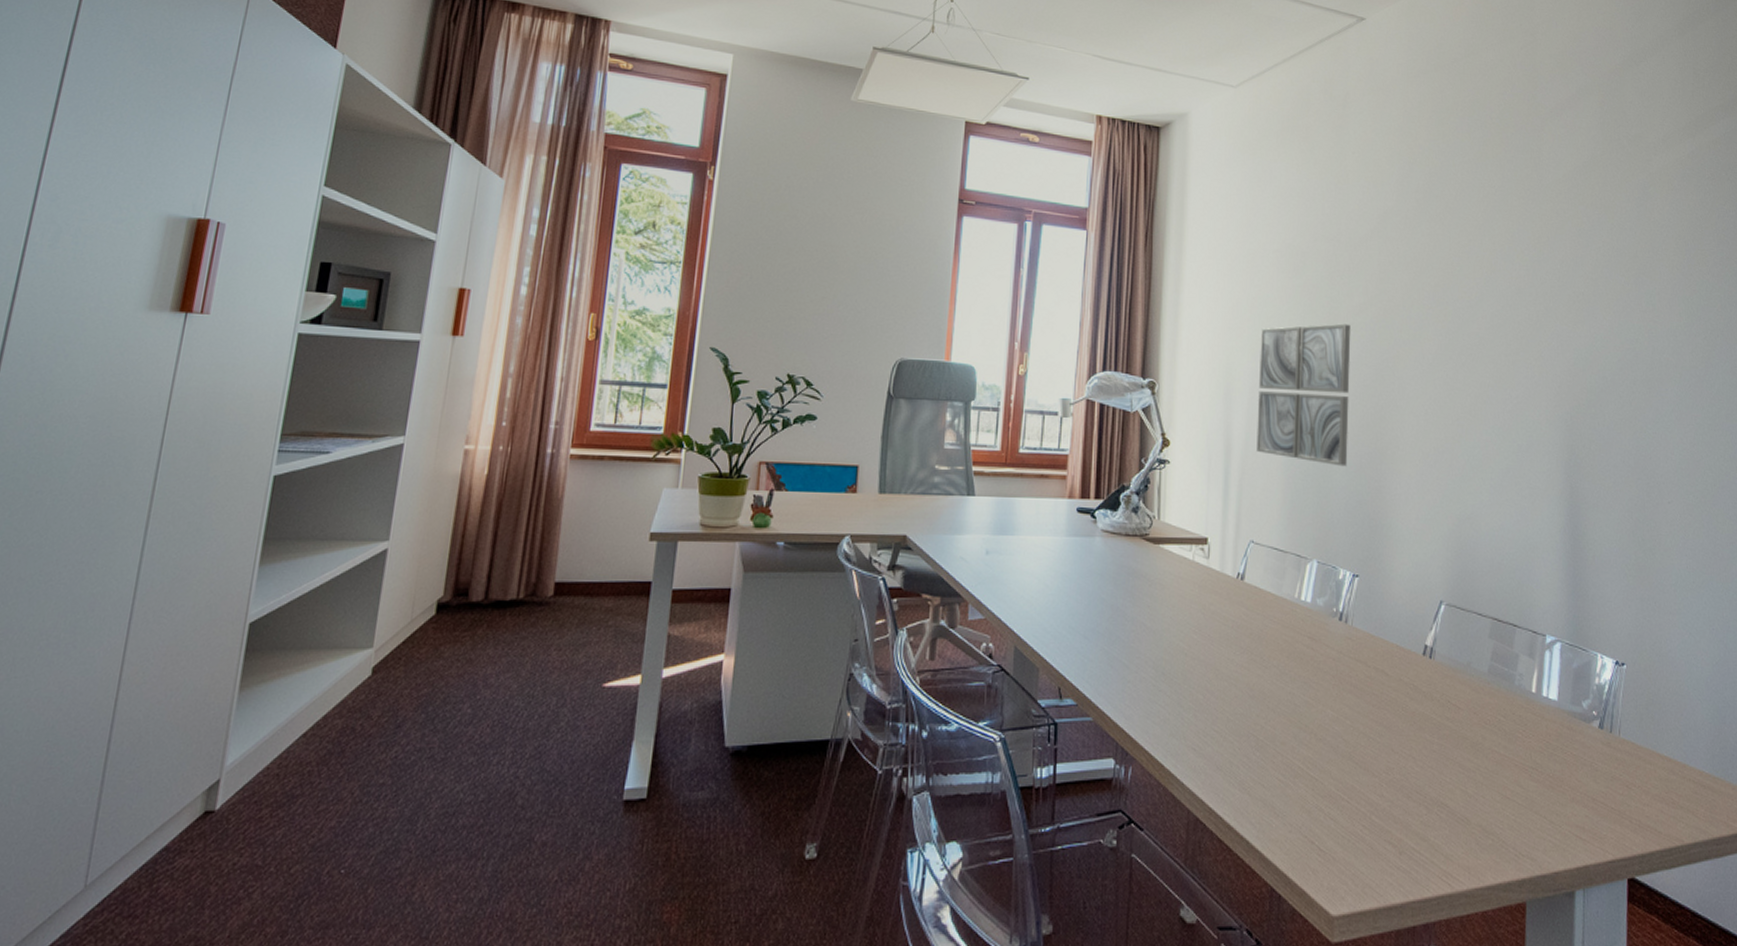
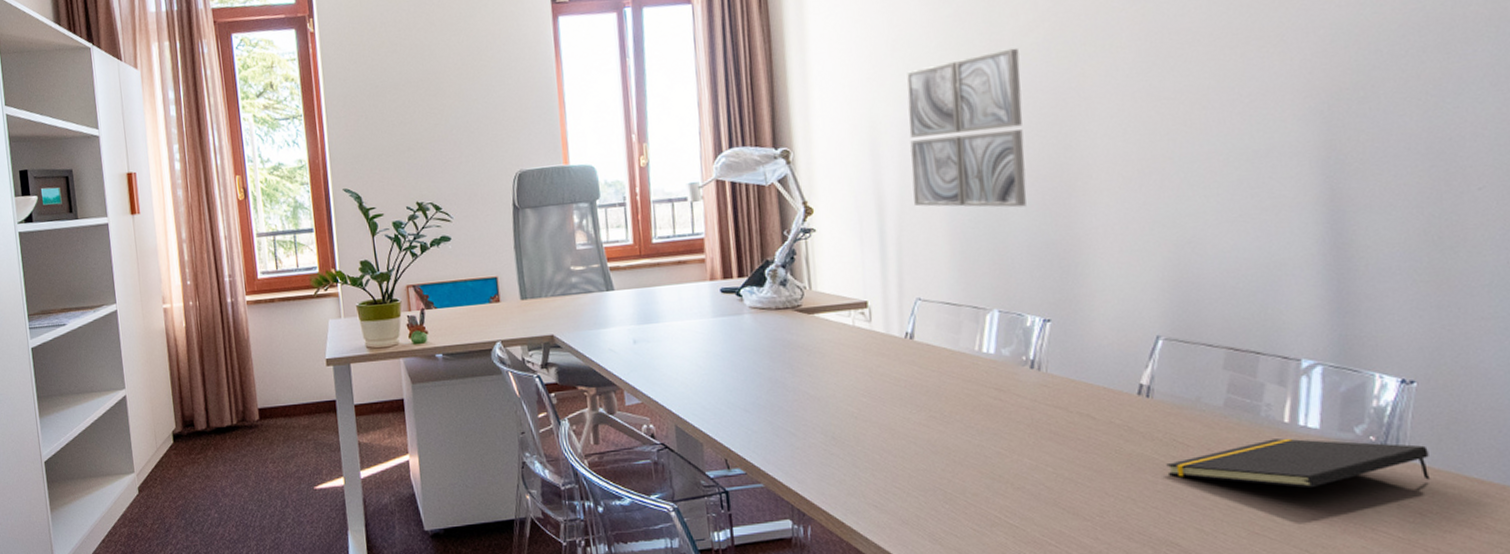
notepad: none [1442,707,1635,757] -> present [1166,438,1431,489]

